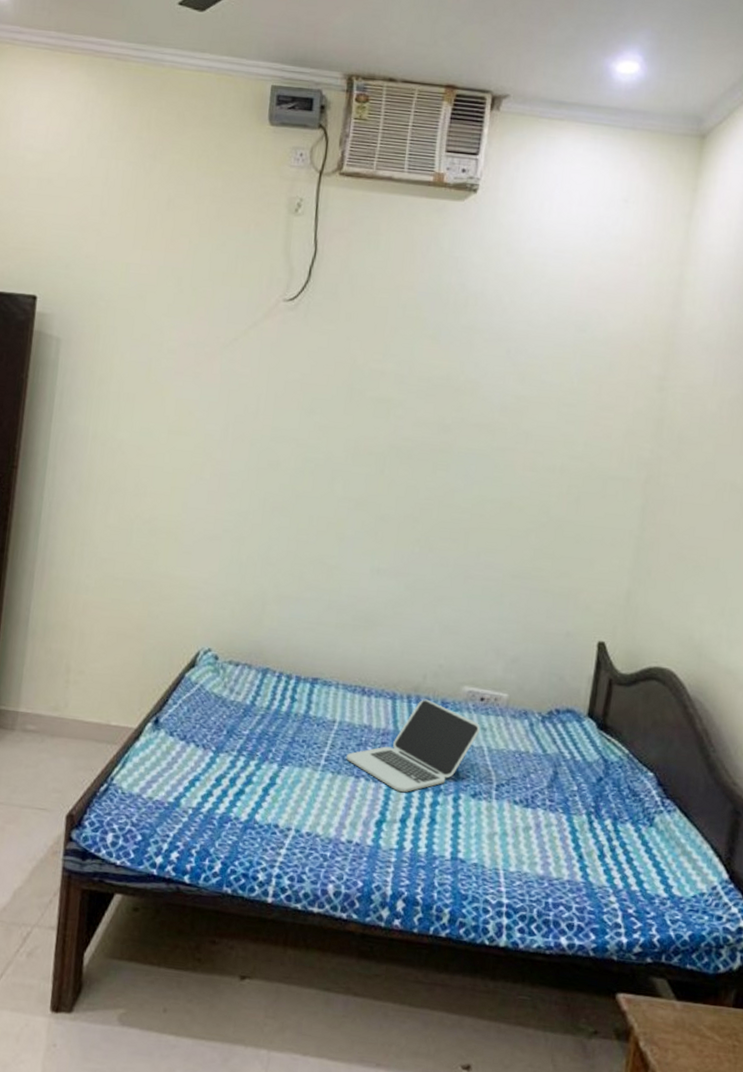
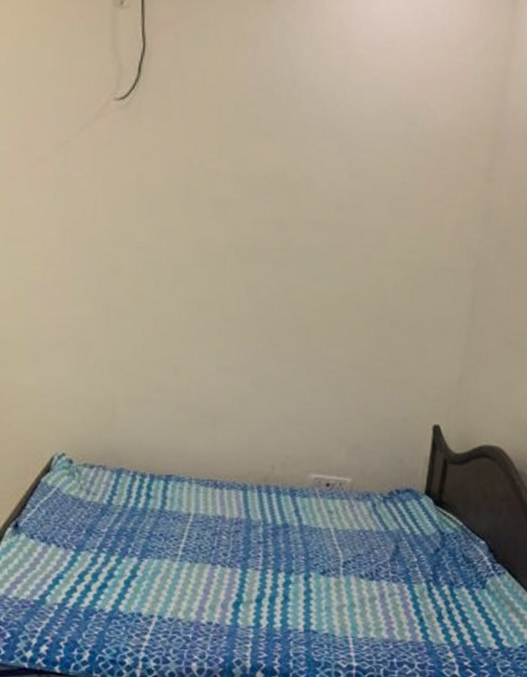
laptop: present [346,699,480,792] -> none [202,488,327,575]

